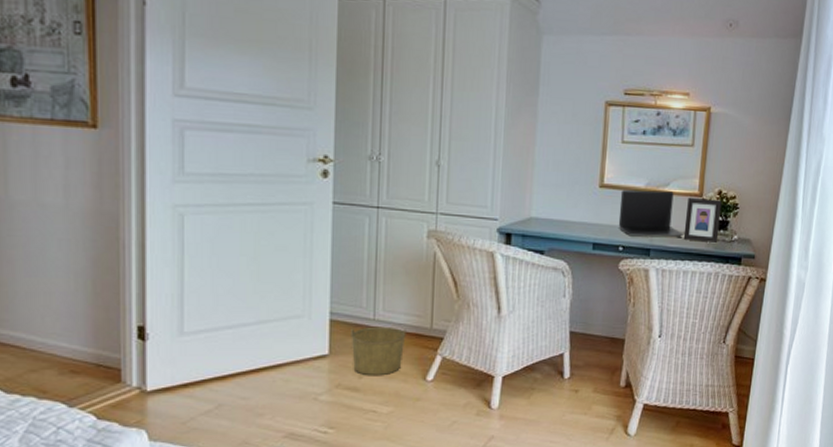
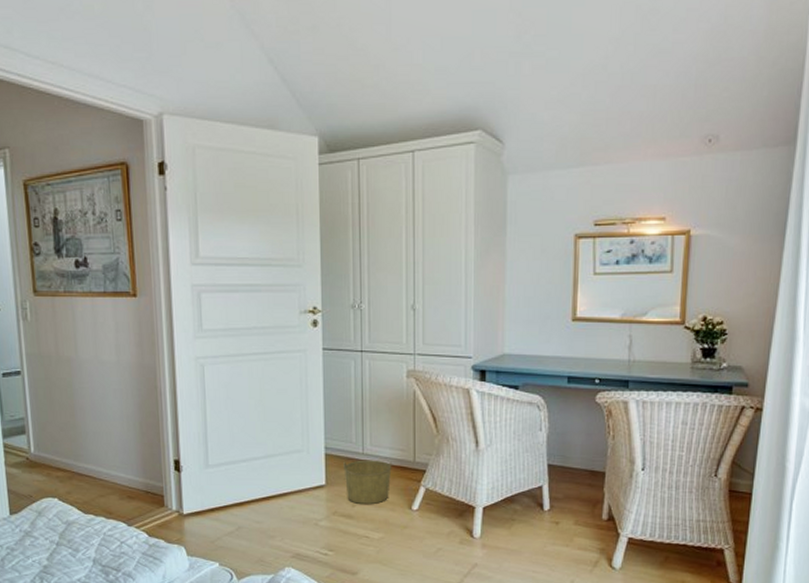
laptop computer: present [618,189,685,238] -> none [593,321,666,369]
picture frame: present [683,198,722,242] -> none [665,326,707,371]

